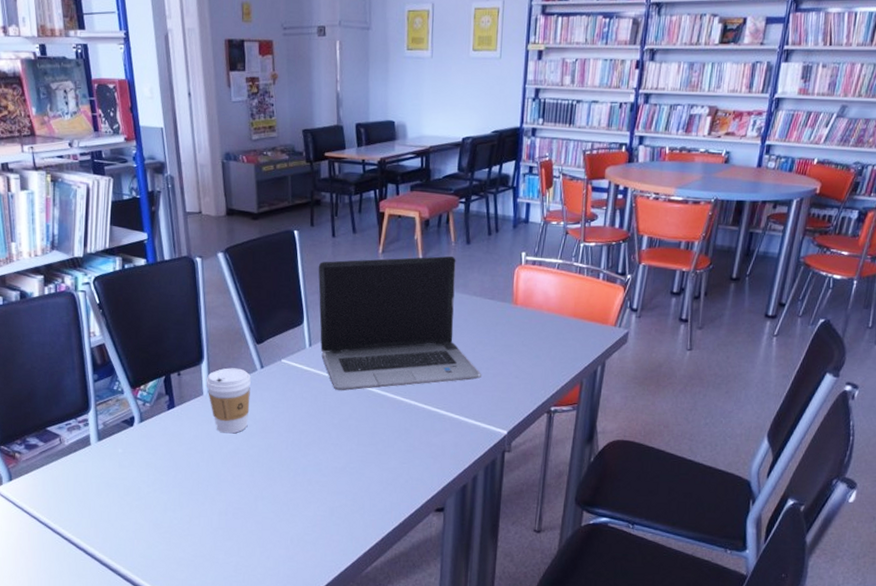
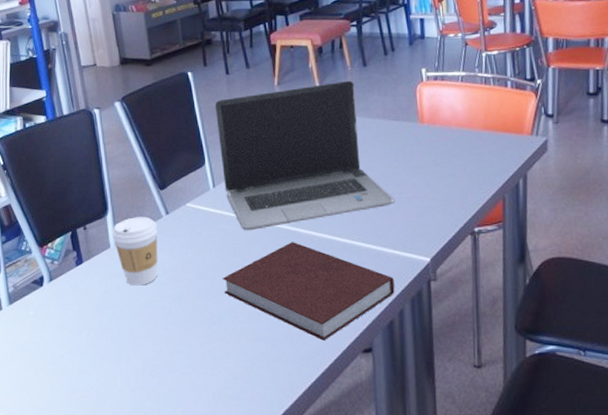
notebook: none [310,405,472,498] -> present [222,242,395,341]

